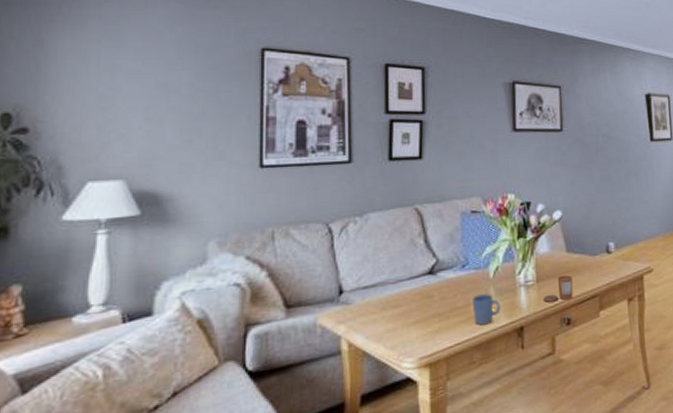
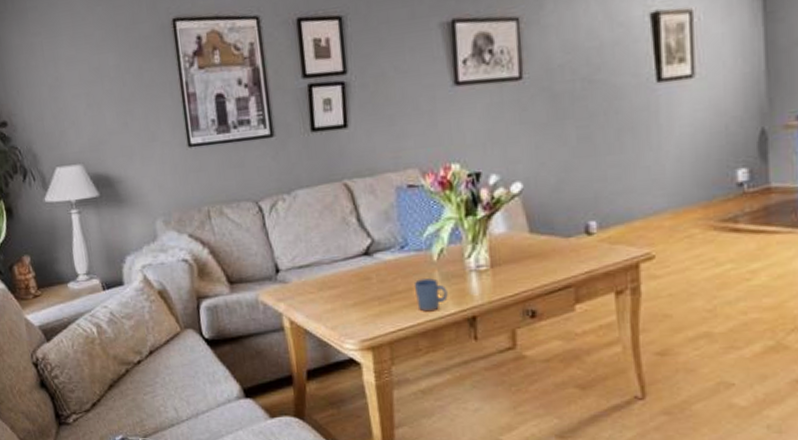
candle: present [543,274,573,302] -> none [499,260,539,291]

